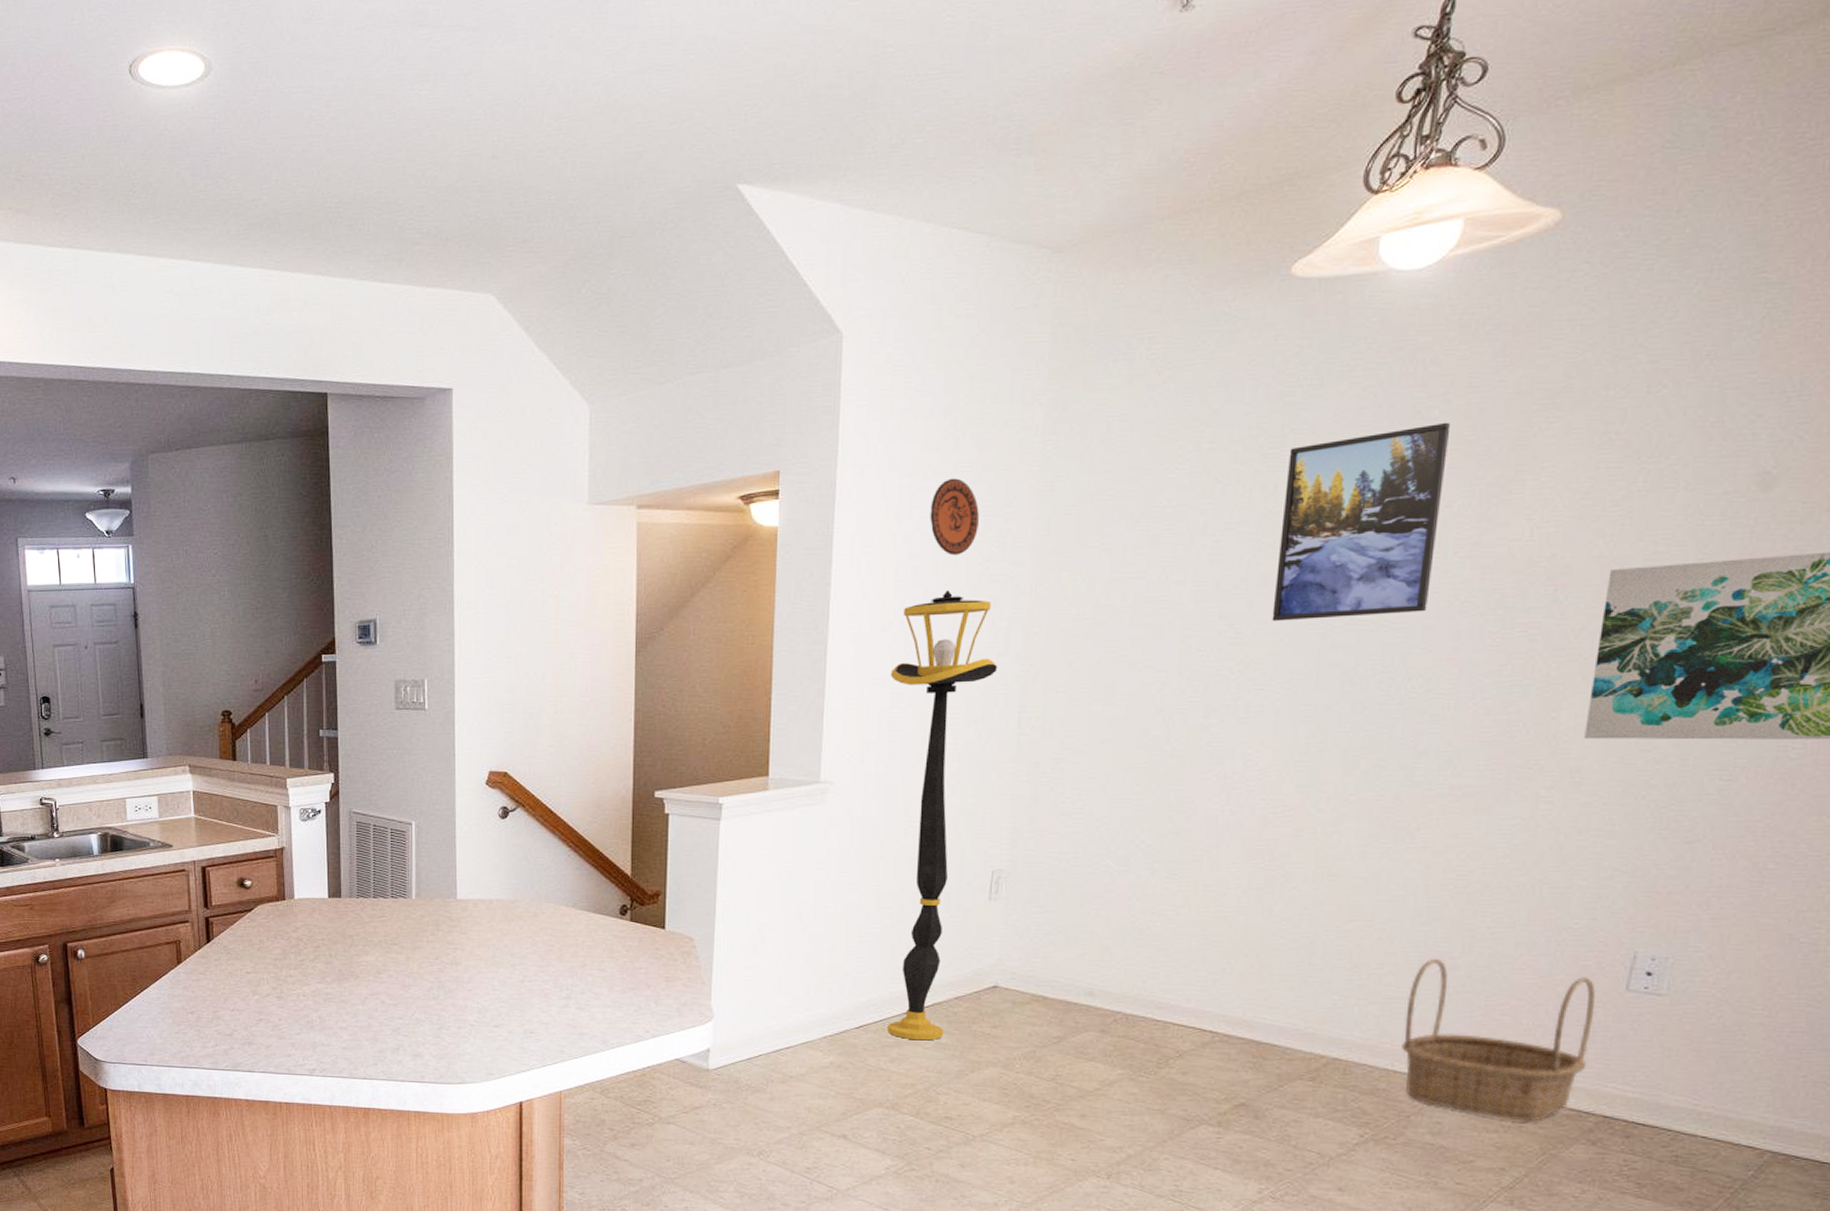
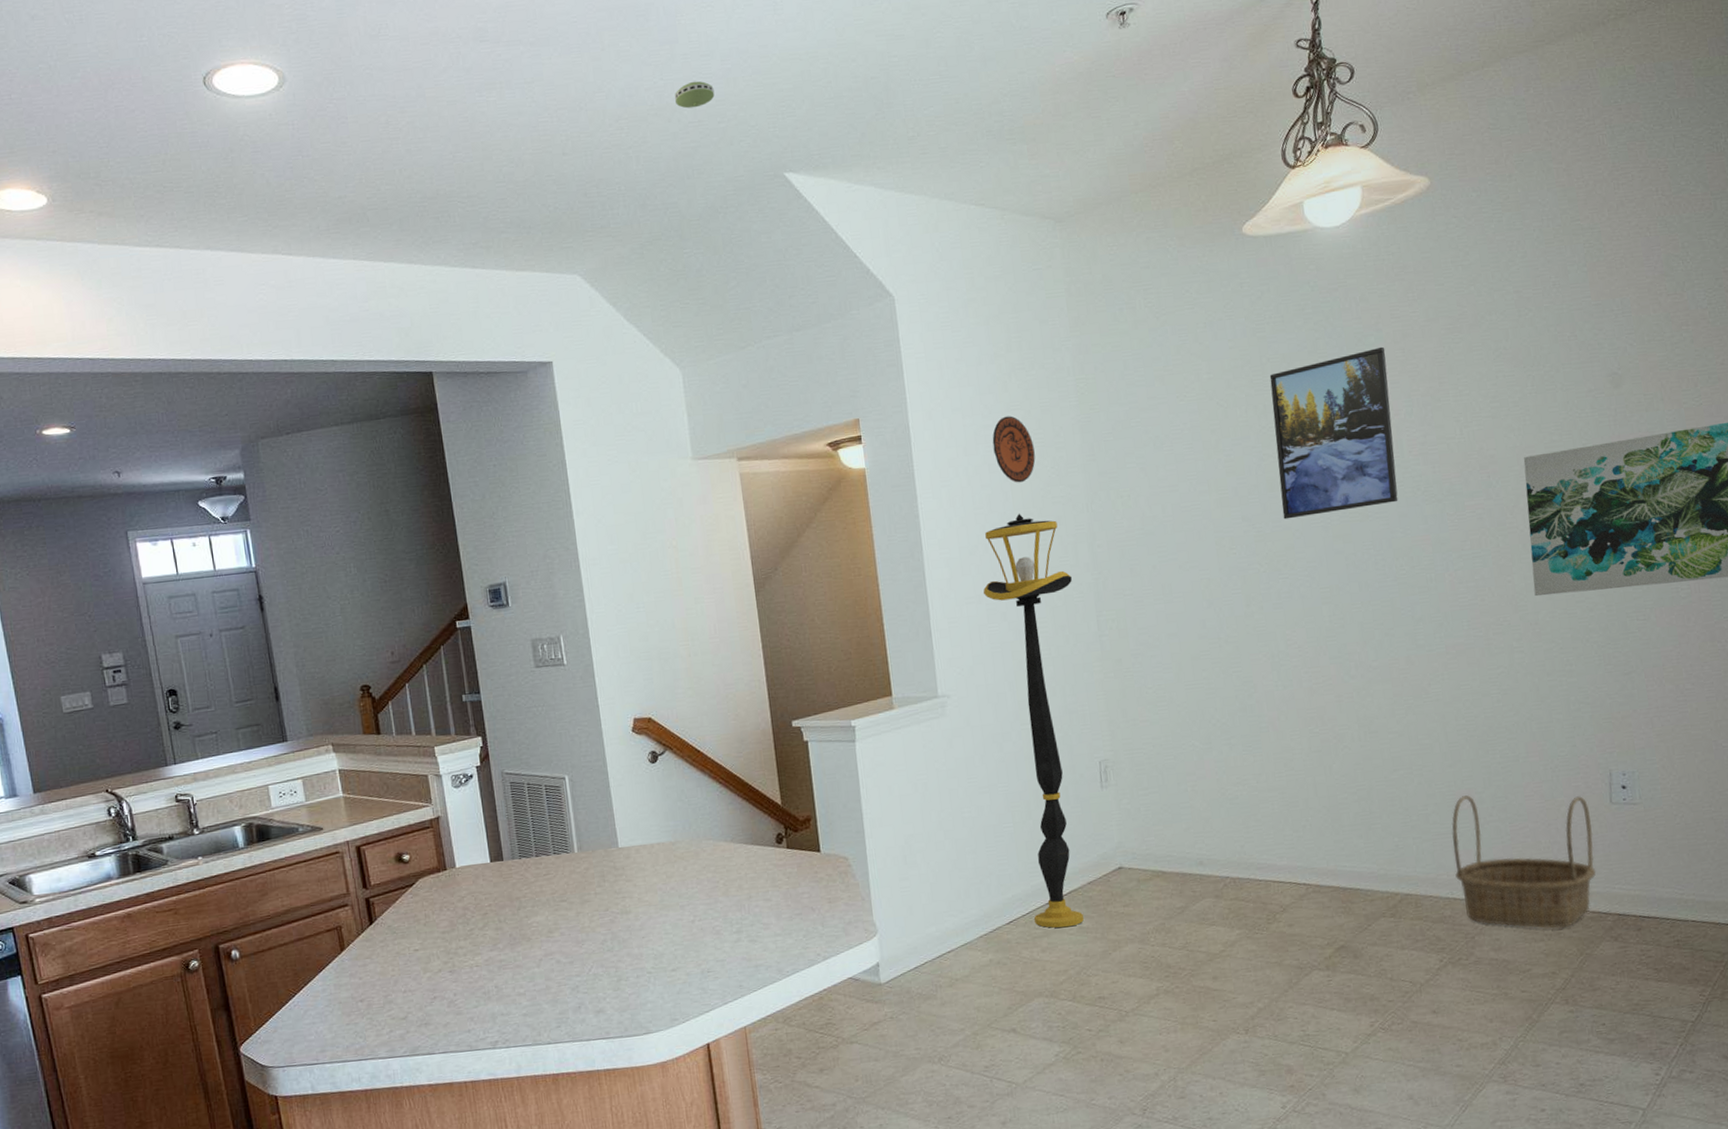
smoke detector: none [625,74,671,107] -> present [675,81,715,109]

